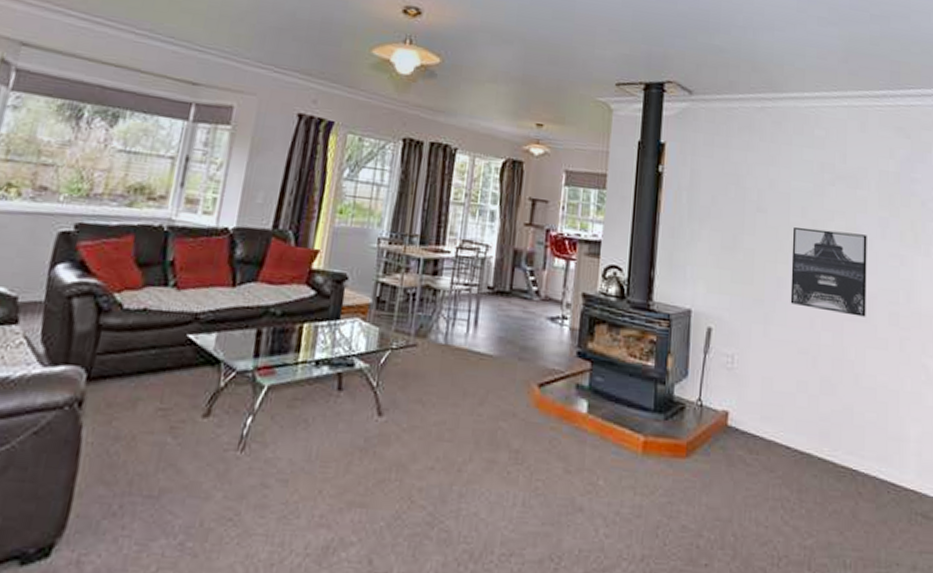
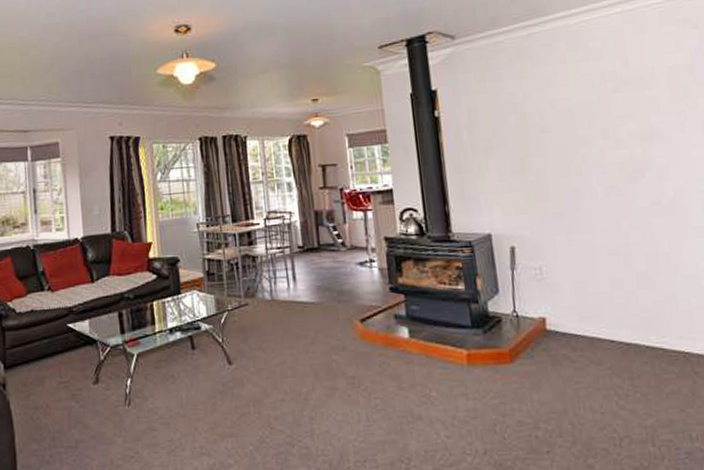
wall art: present [790,227,867,317] -> none [581,132,676,212]

